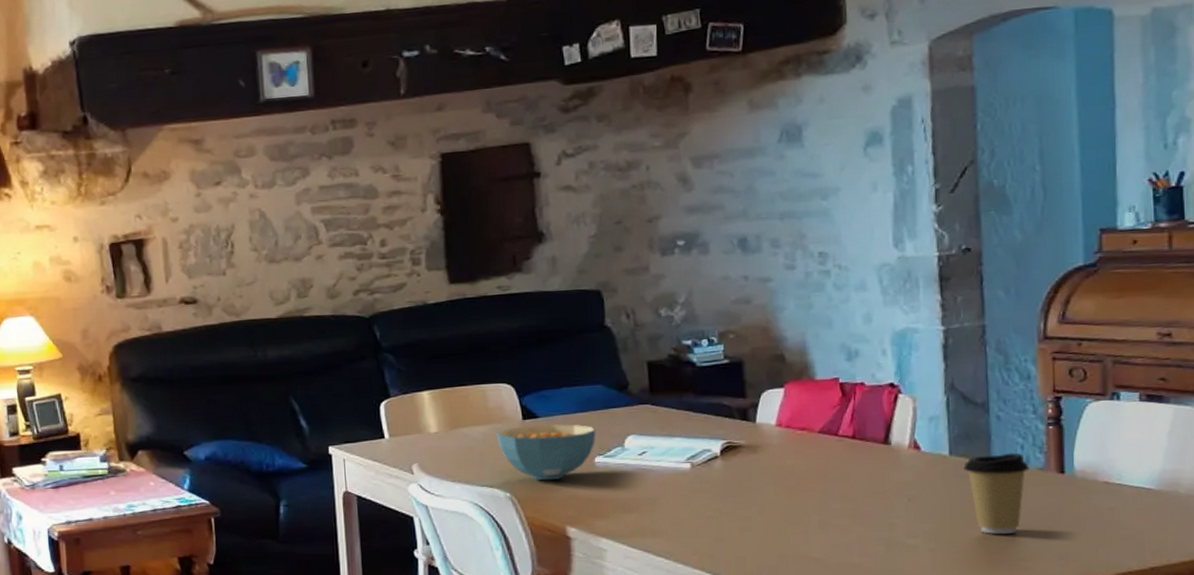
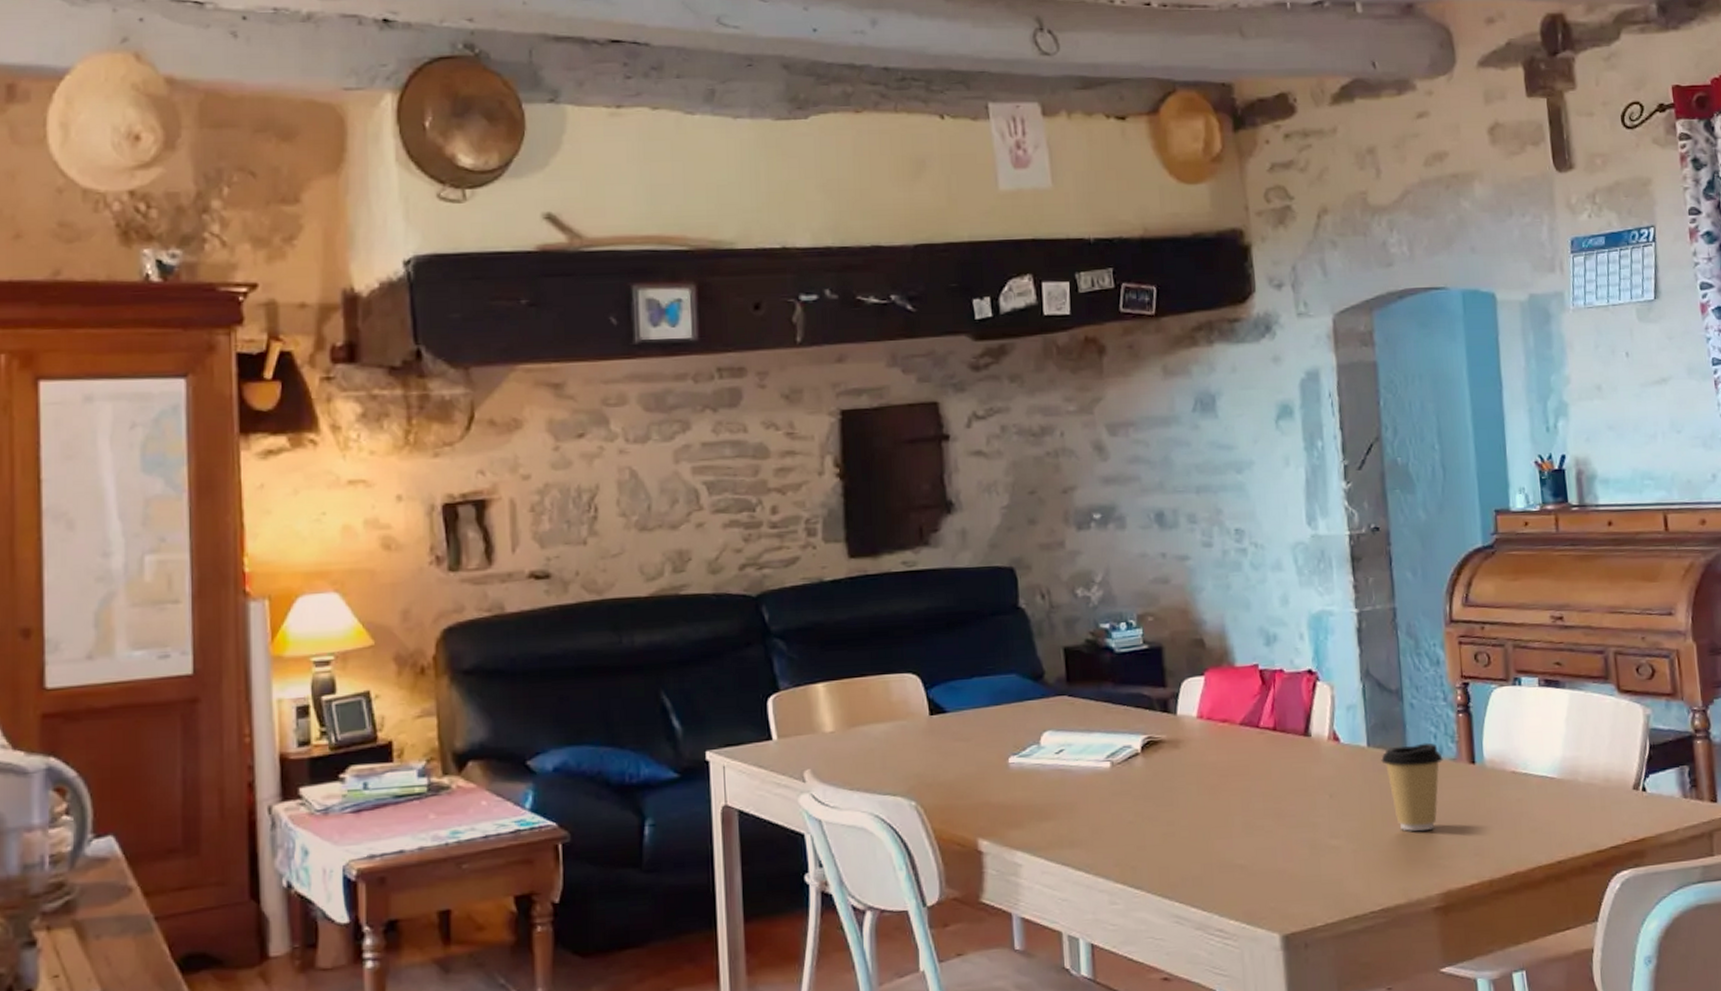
cereal bowl: present [496,423,596,481] -> none [900,719,1010,786]

